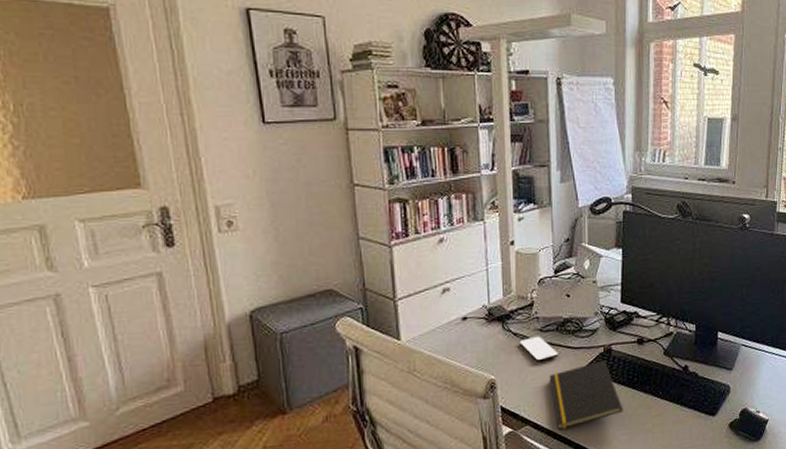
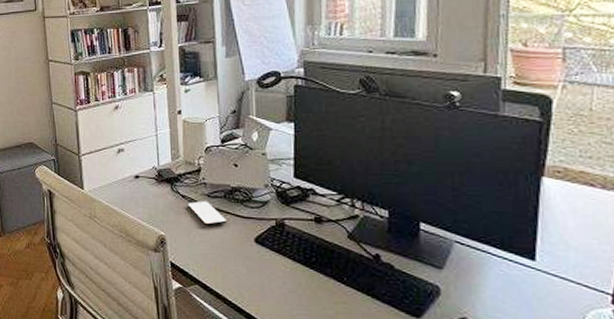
notepad: present [549,360,624,430] -> none [217,233,300,296]

